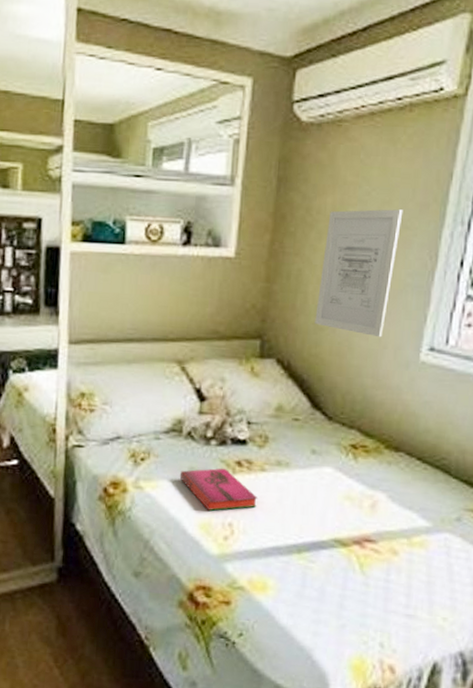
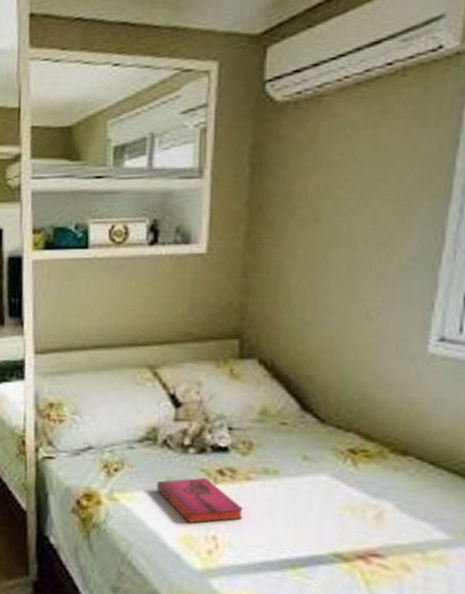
wall art: present [315,209,403,338] -> none [300,186,400,330]

